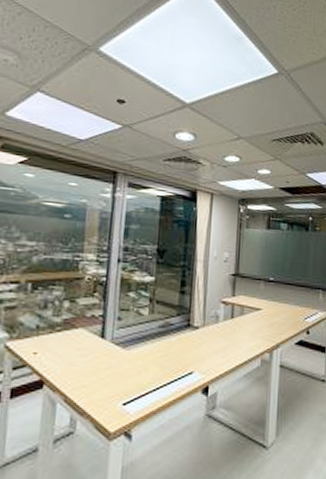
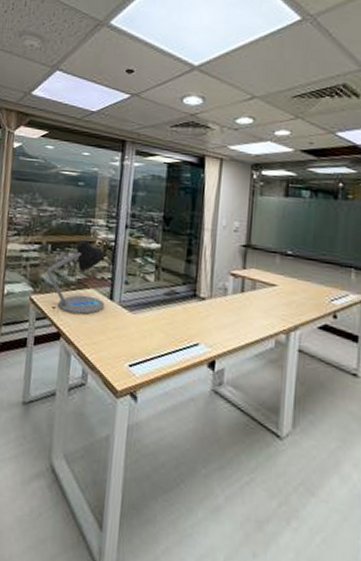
desk lamp: none [25,276,96,358] -> present [46,239,106,315]

